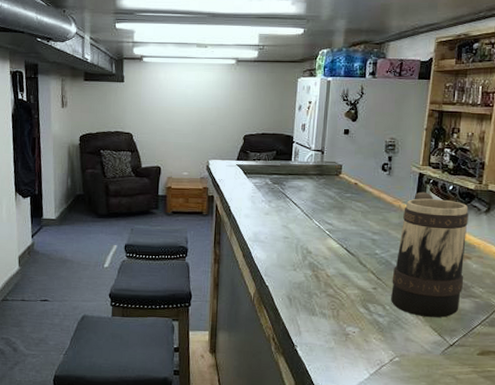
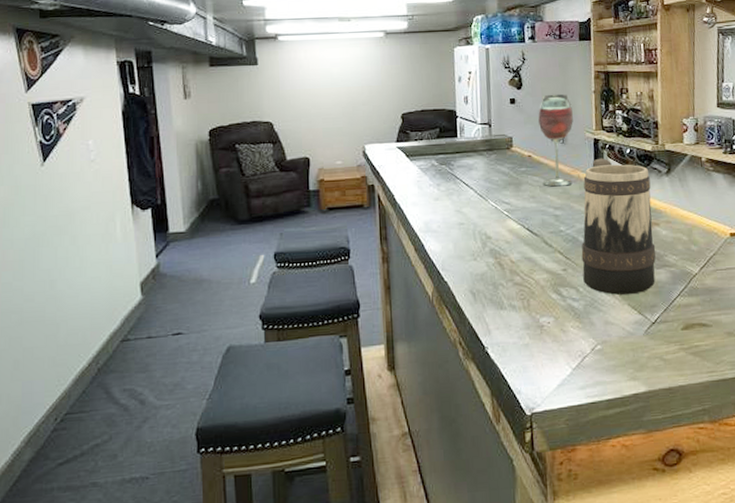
wineglass: none [365,128,402,214] -> present [538,94,573,187]

